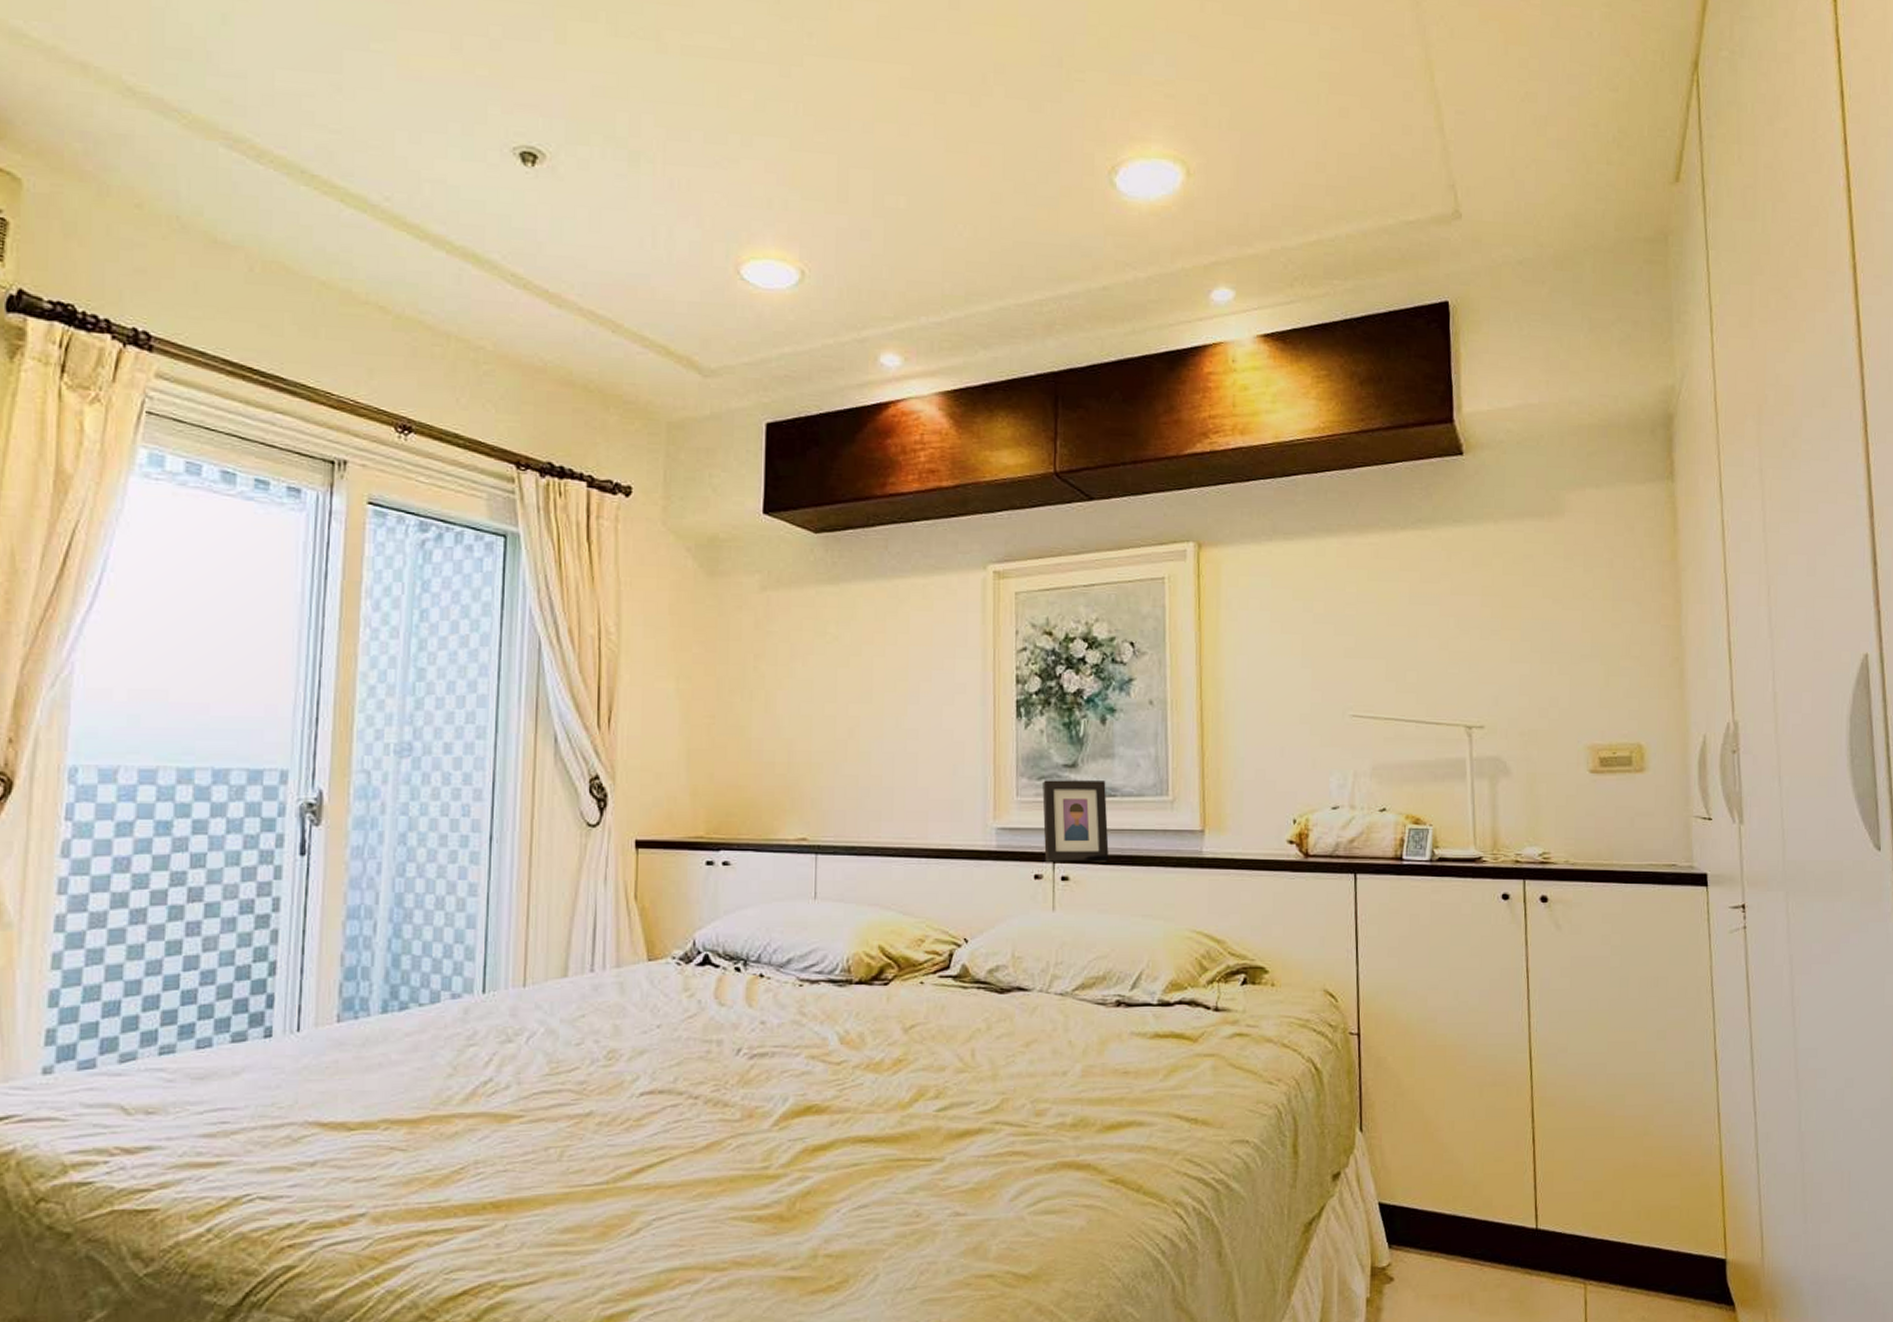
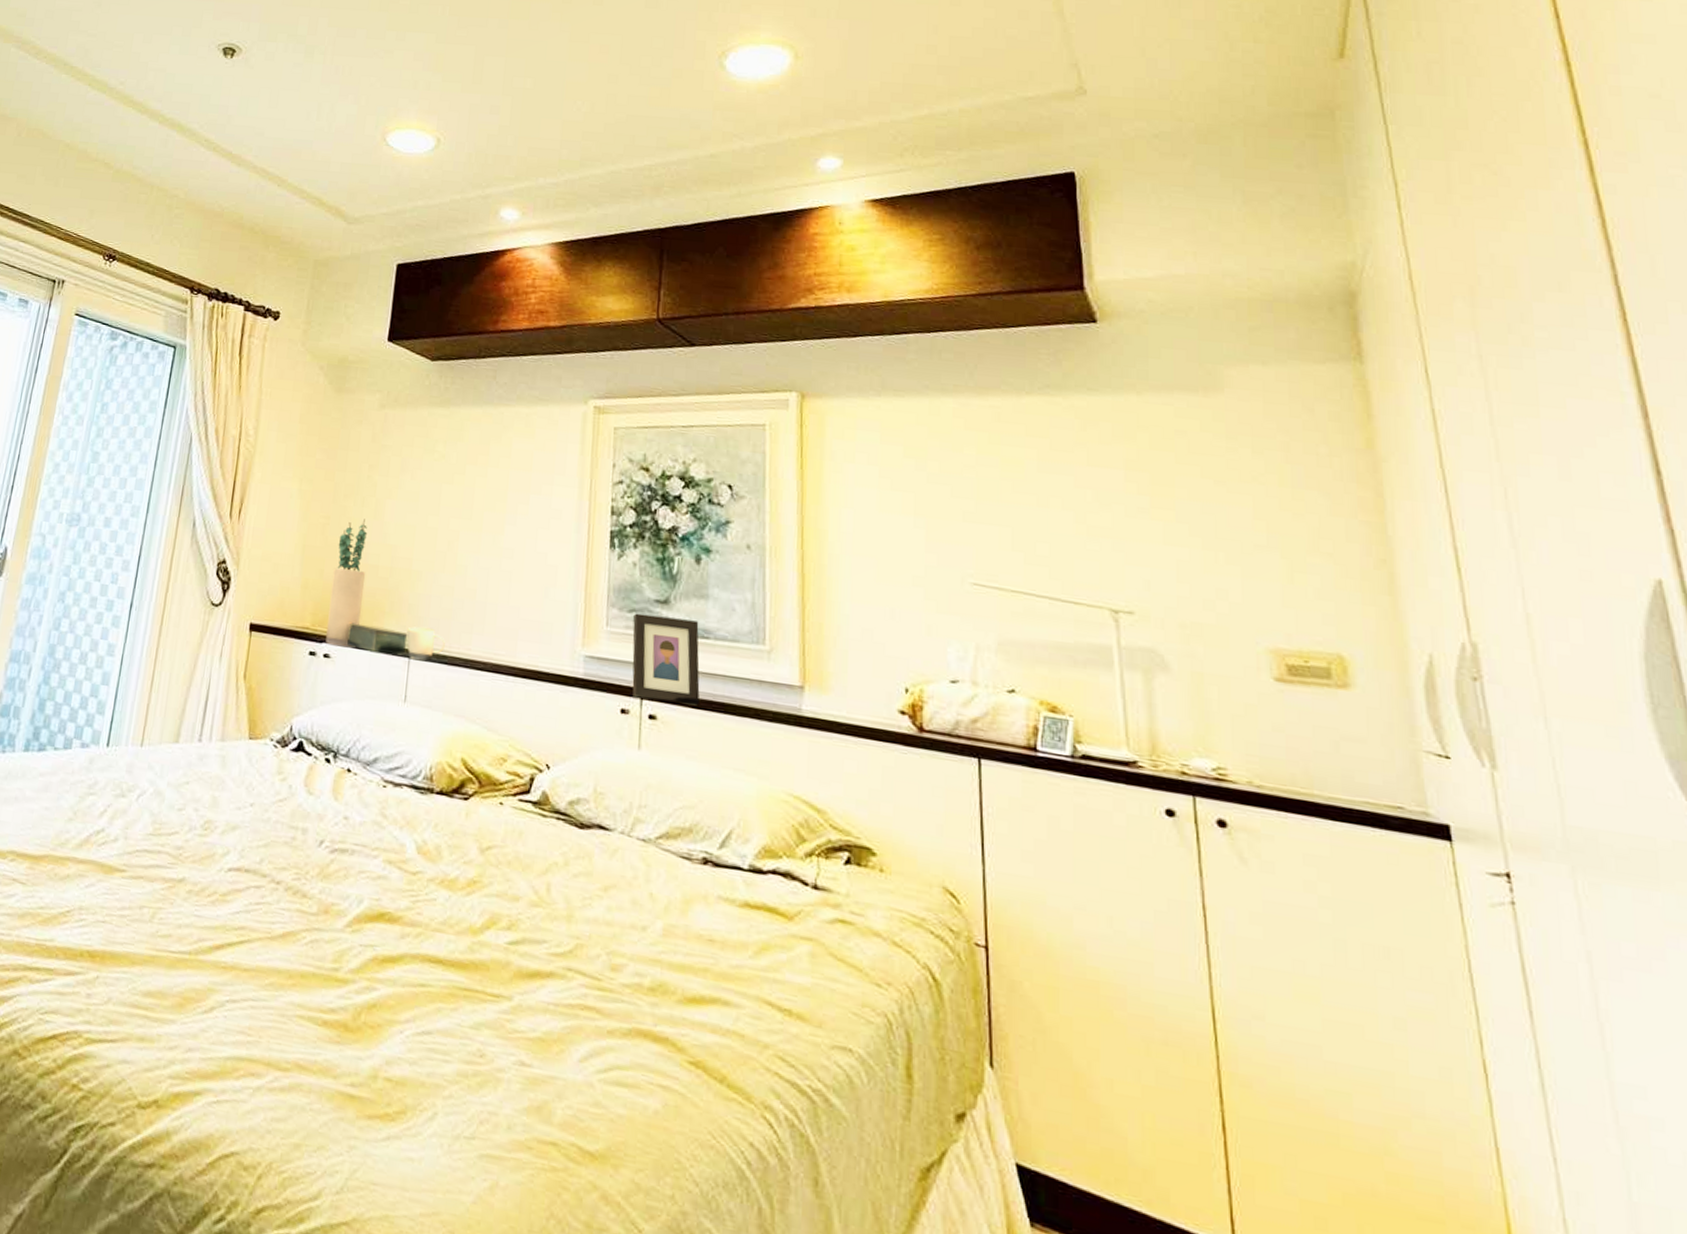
vase: none [723,714,761,852] -> present [325,519,368,649]
decorative box: none [748,825,813,854] -> present [347,622,408,656]
mug: none [811,820,853,855] -> present [406,626,445,662]

